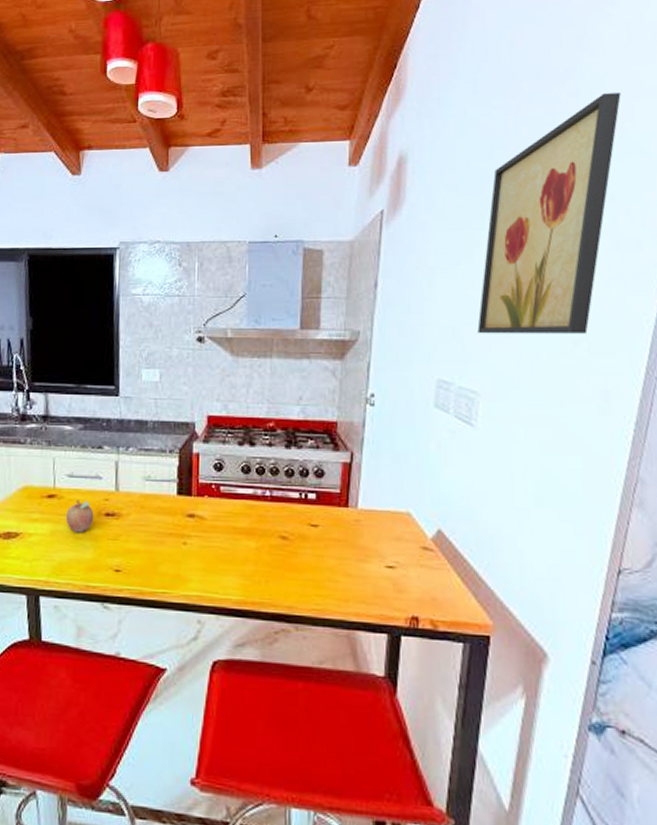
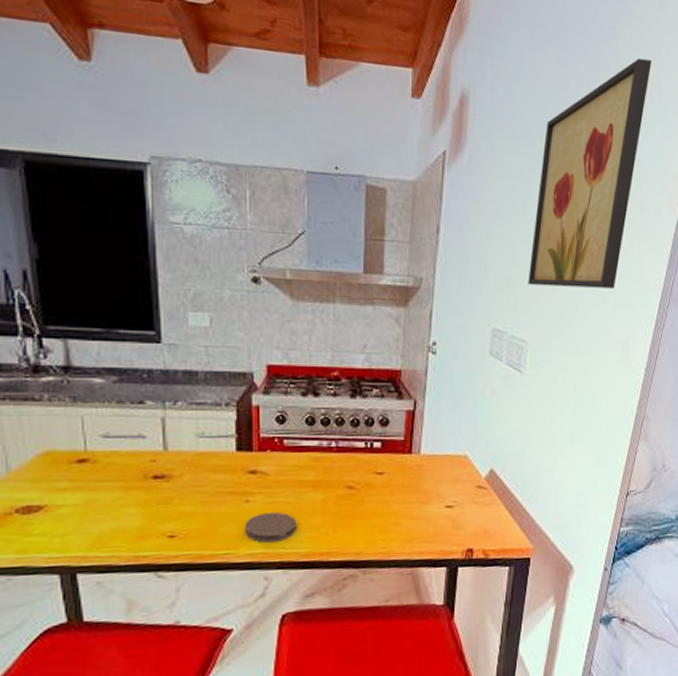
fruit: present [65,500,94,533] -> none [102,462,139,500]
coaster: none [181,555,231,587] -> present [244,511,297,544]

